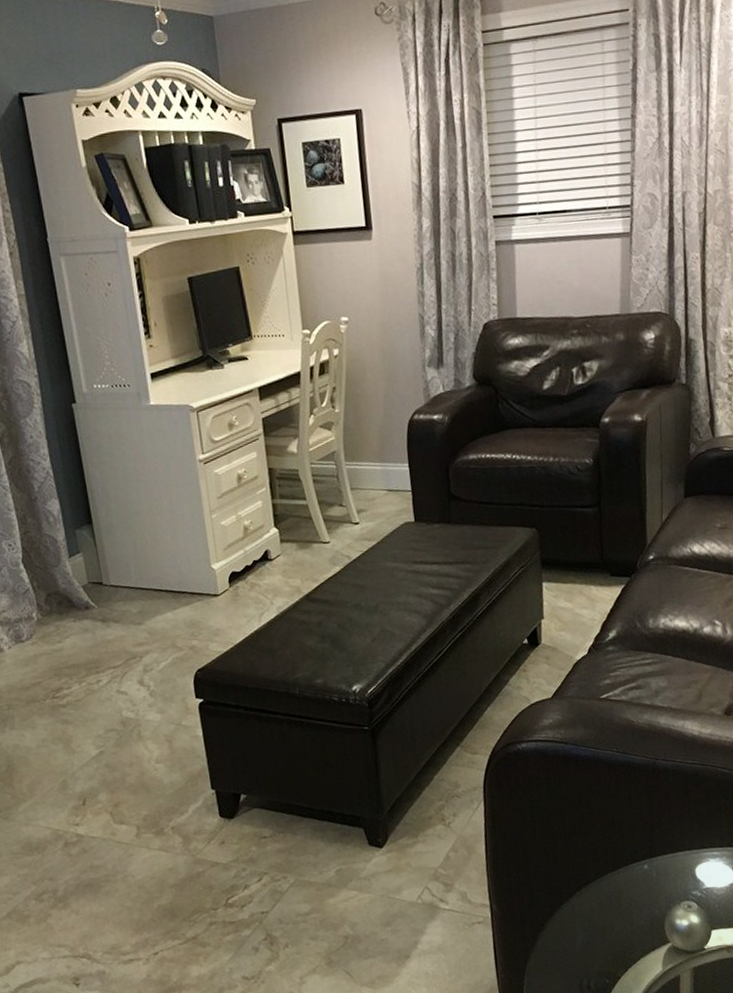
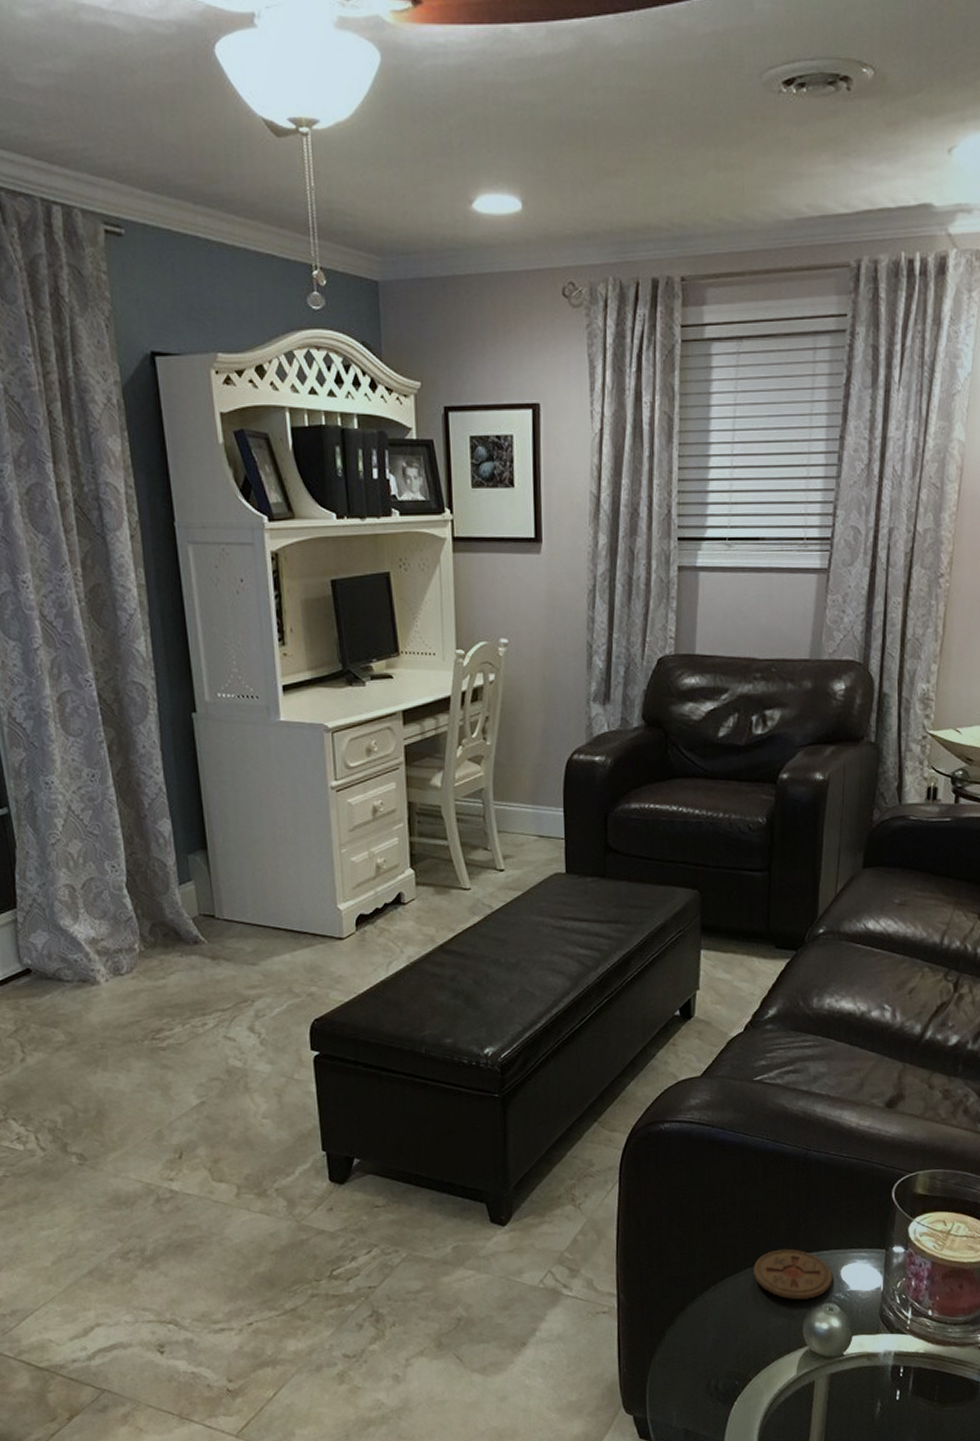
coaster: none [614,852,689,900] -> present [754,1249,832,1300]

